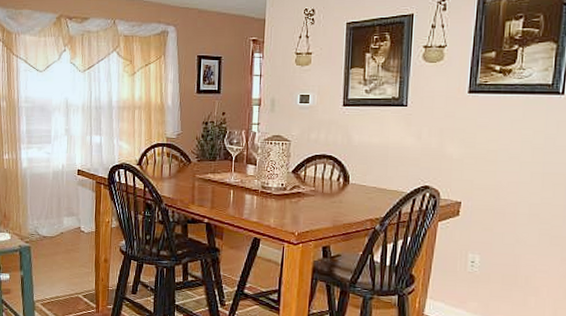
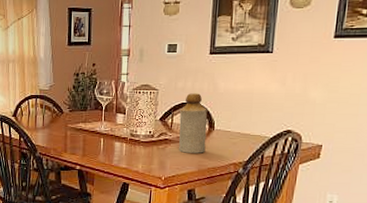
bottle: none [312,145,342,208] -> present [179,93,207,153]

